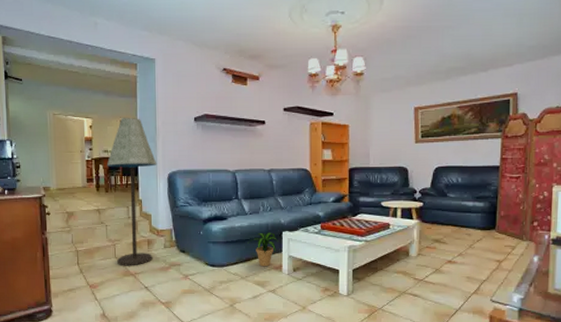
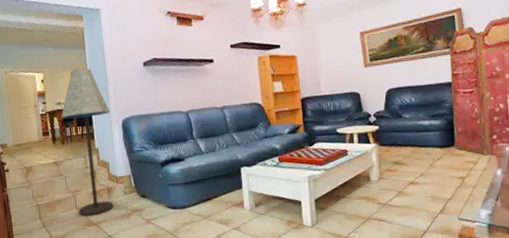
potted plant: present [249,232,278,267] -> none [208,169,237,205]

